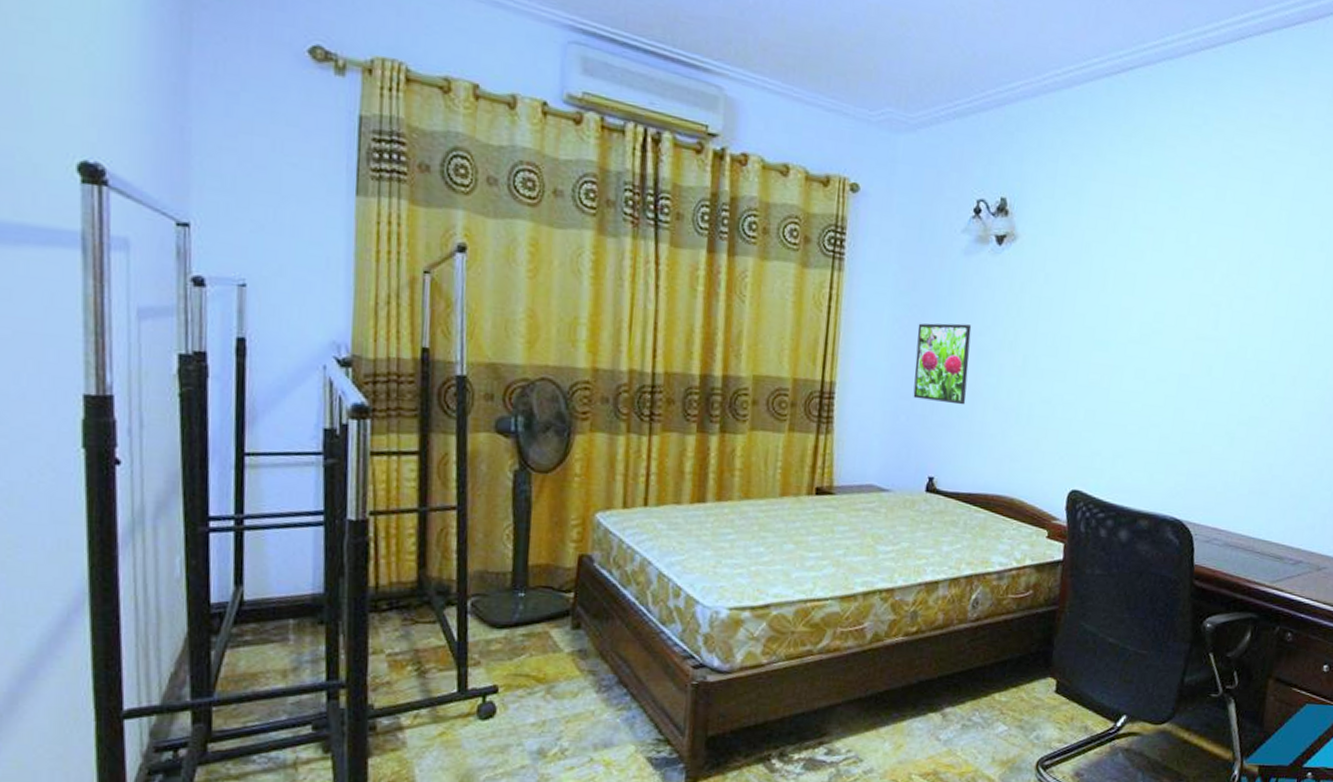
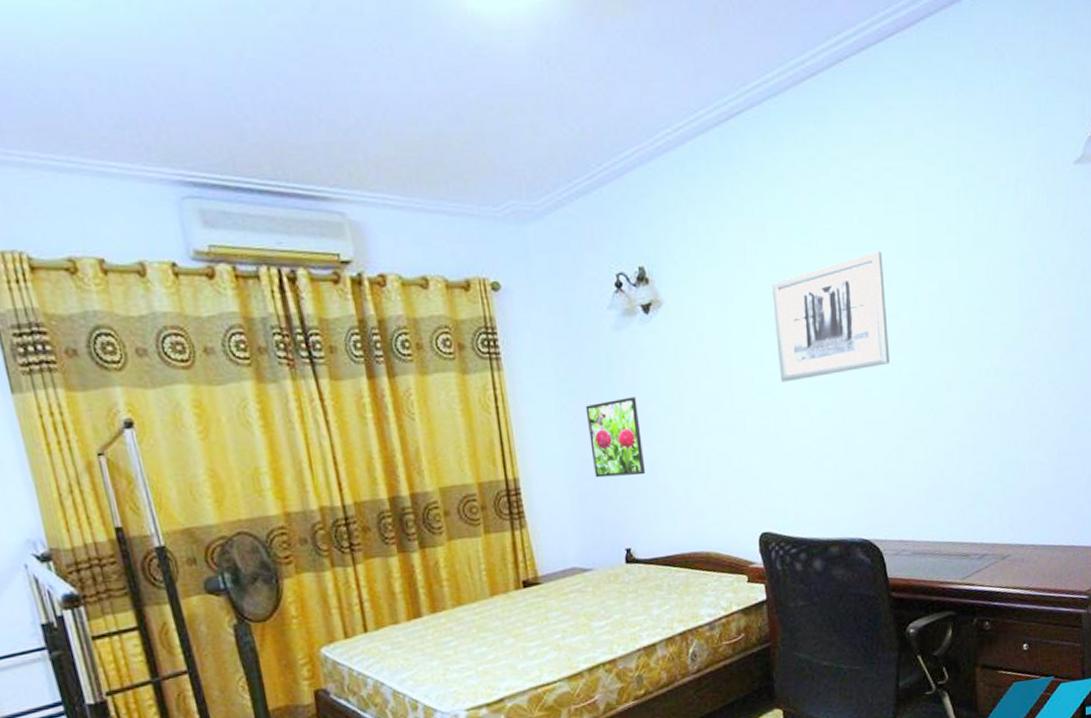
wall art: none [1121,230,1250,345] -> present [771,251,891,382]

